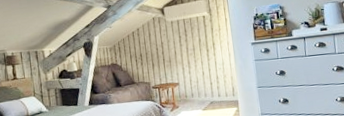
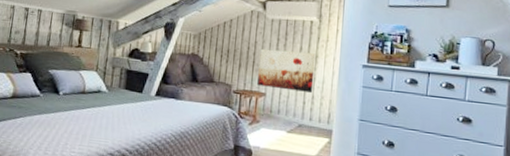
wall art: none [167,42,216,78] -> present [257,48,316,93]

